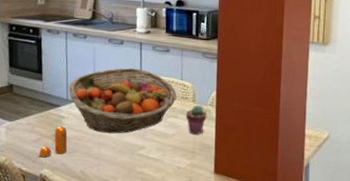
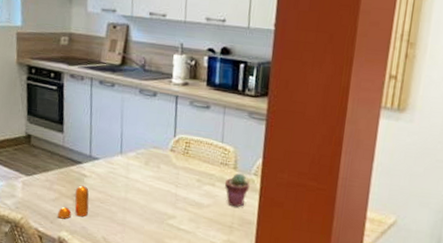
fruit basket: present [68,68,177,134] -> none [92,124,216,199]

